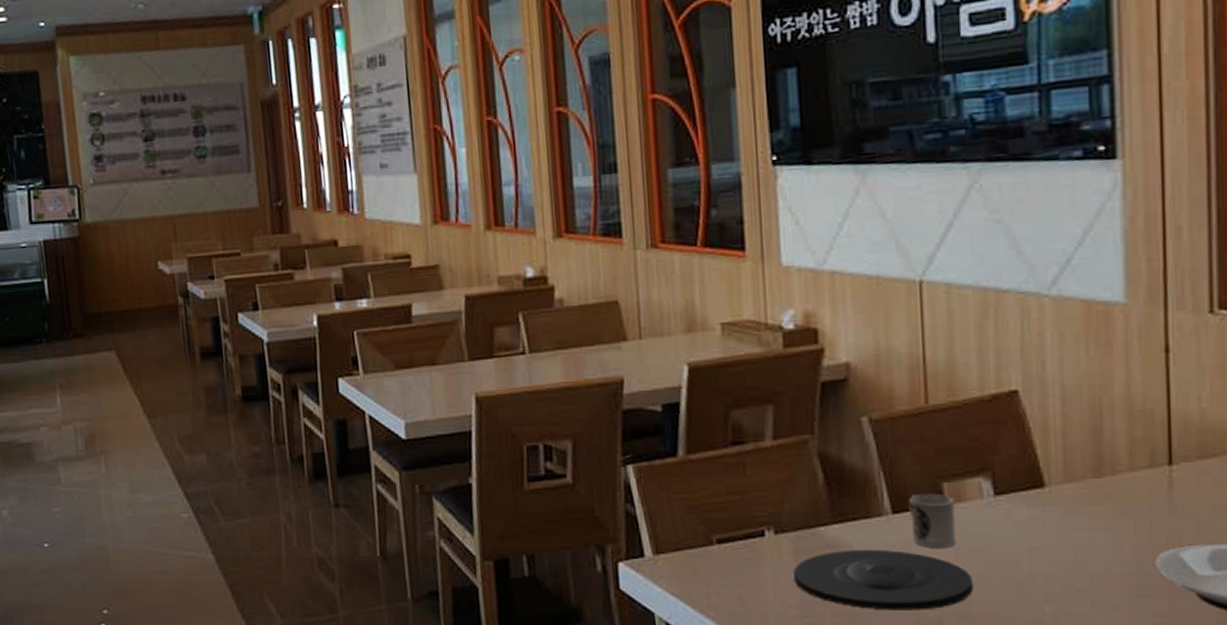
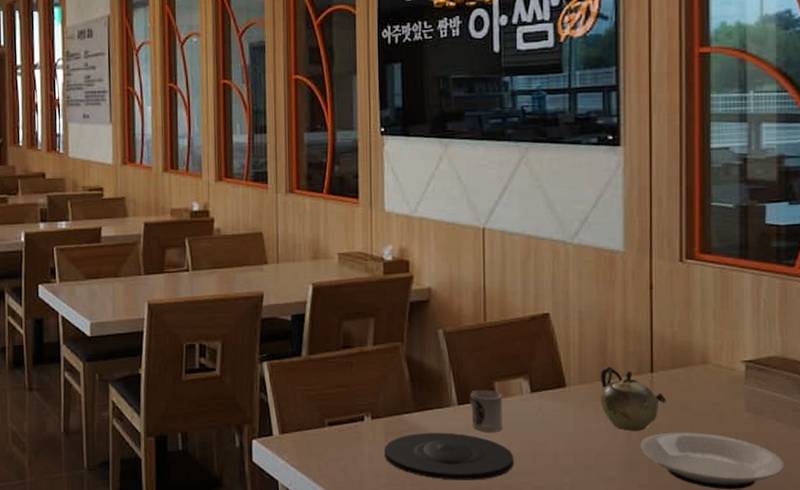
teapot: none [1094,458,1193,543] -> present [600,366,666,431]

